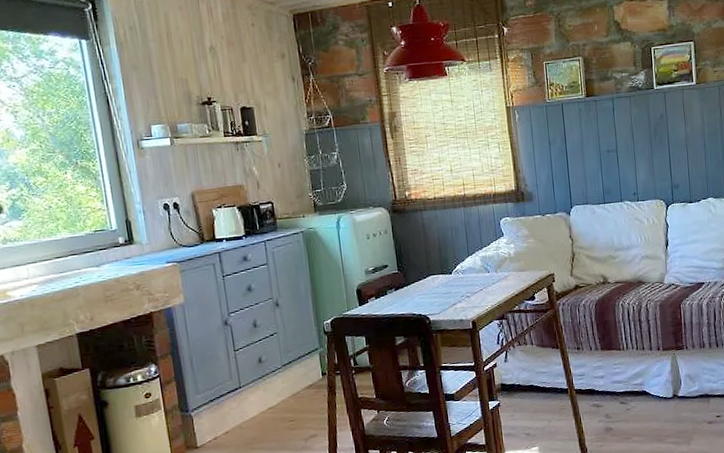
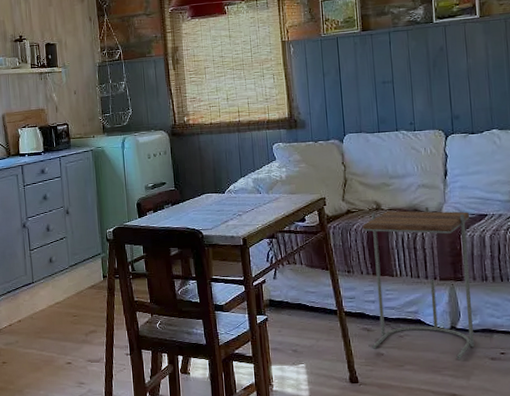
side table: none [591,278,694,426] -> present [363,207,474,359]

